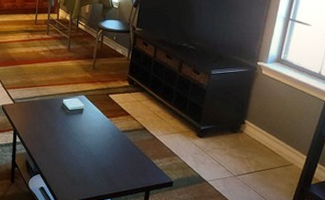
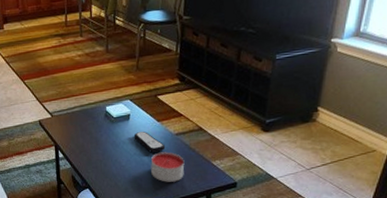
remote control: none [85,126,113,146] -> present [133,131,166,153]
candle: none [98,146,128,176] -> present [150,152,185,182]

